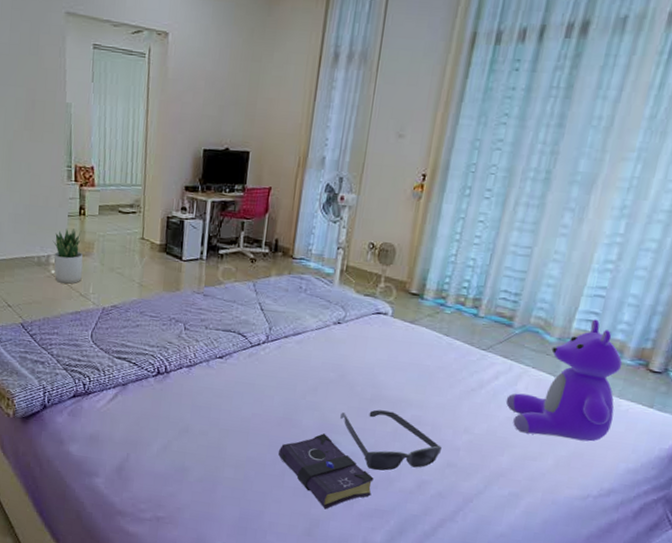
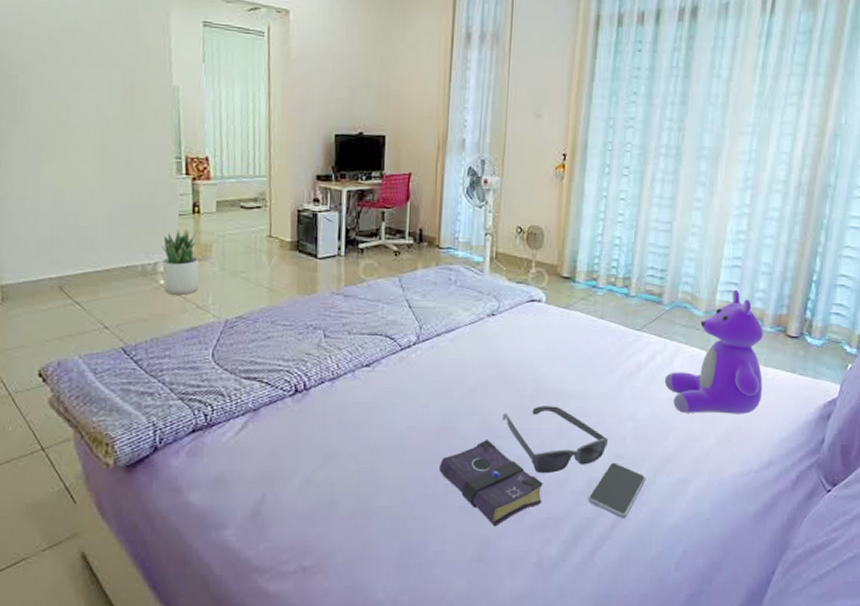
mobile phone: none [416,469,476,520] -> present [588,462,645,517]

